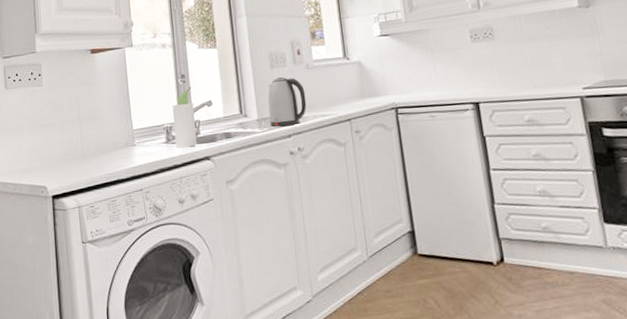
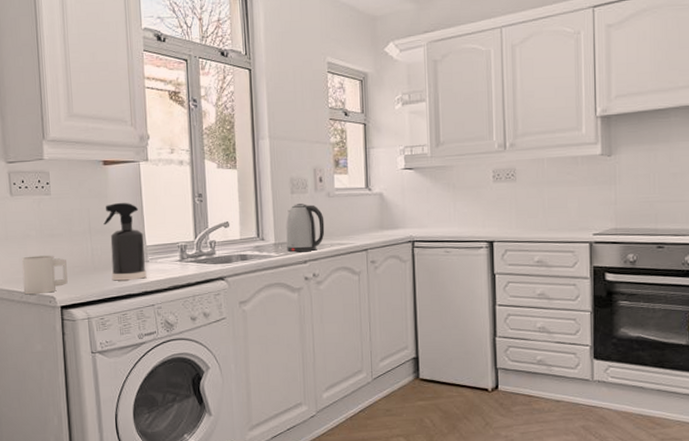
mug: none [15,145,59,186] -> present [22,255,68,295]
spray bottle: none [92,88,134,167] -> present [103,202,147,281]
bottle: present [172,87,198,149] -> none [187,207,212,267]

